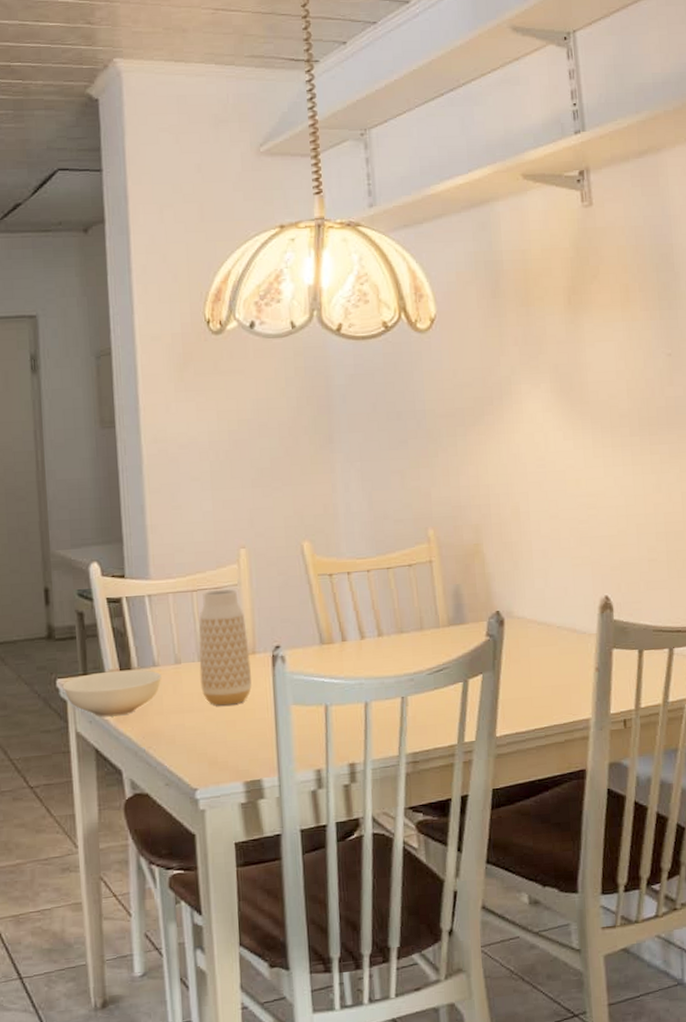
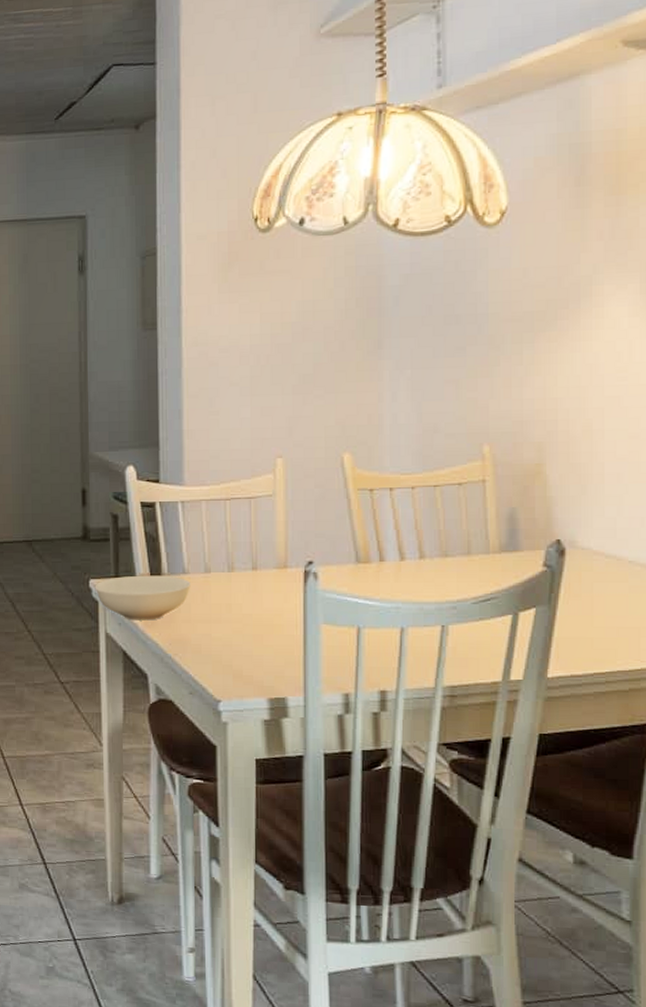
vase: present [199,589,252,706] -> none [229,500,281,619]

